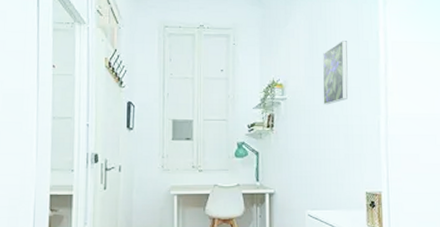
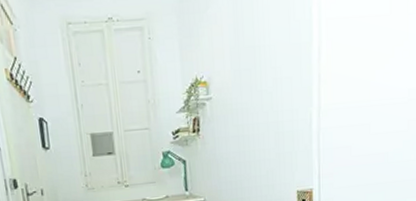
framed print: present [323,41,348,105] -> none [250,22,279,101]

